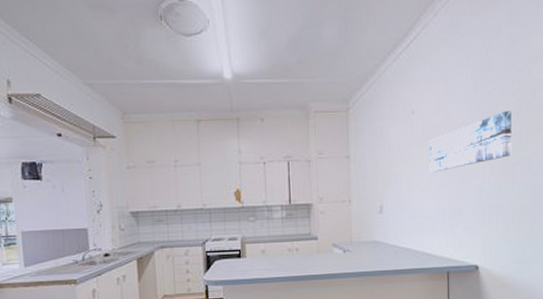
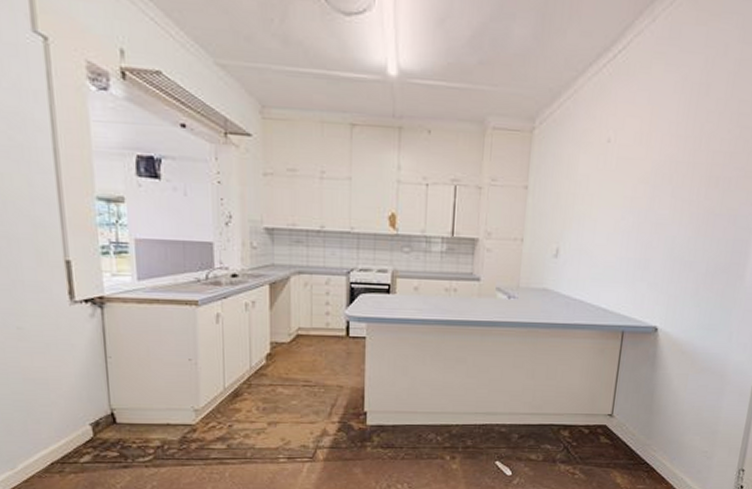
wall art: present [429,111,512,173] -> none [618,150,725,216]

